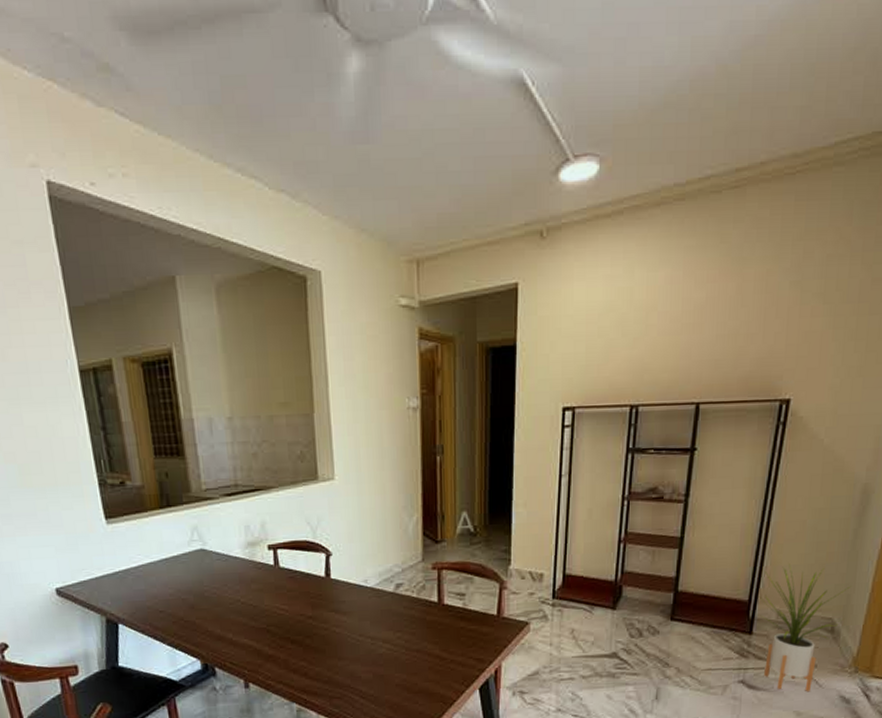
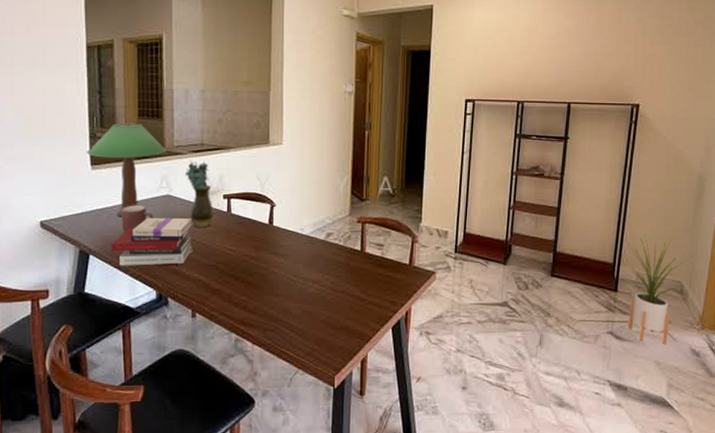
table lamp: none [97,464,195,579] -> present [86,123,167,217]
books: none [141,575,239,635] -> present [111,217,194,266]
mug: none [148,563,188,595] -> present [121,205,154,232]
vase: none [218,505,259,586] -> present [185,160,214,228]

